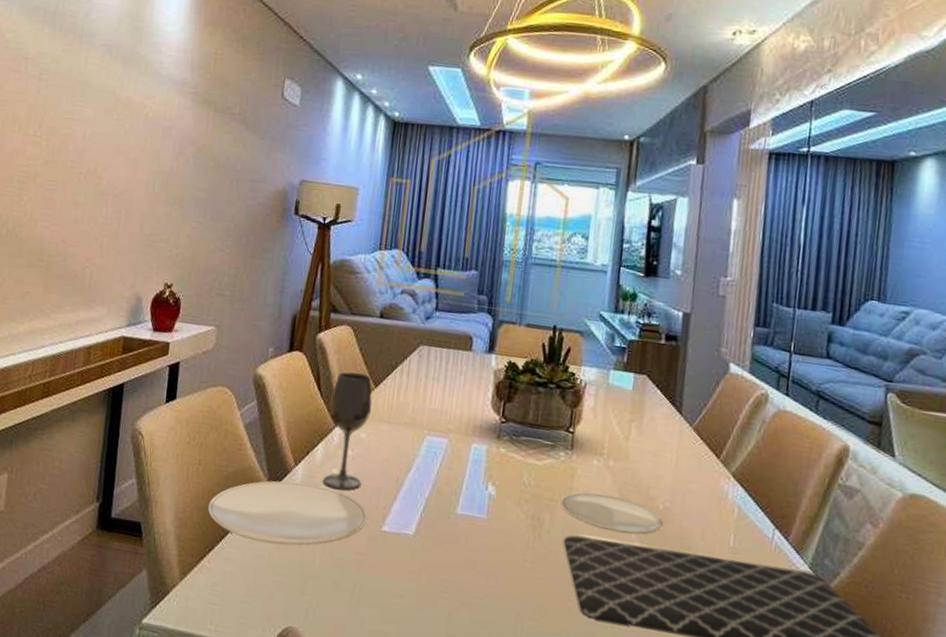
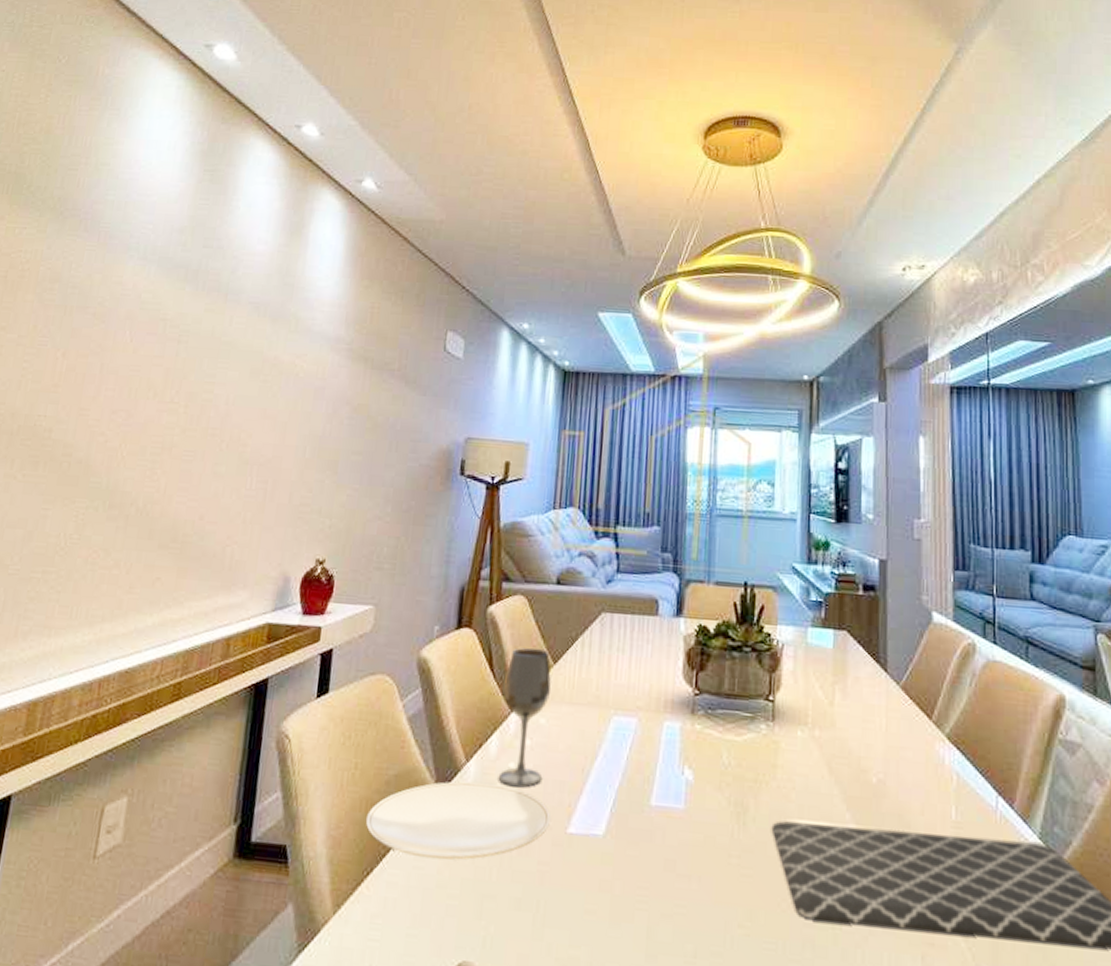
plate: present [561,492,664,535] -> none [765,769,879,815]

